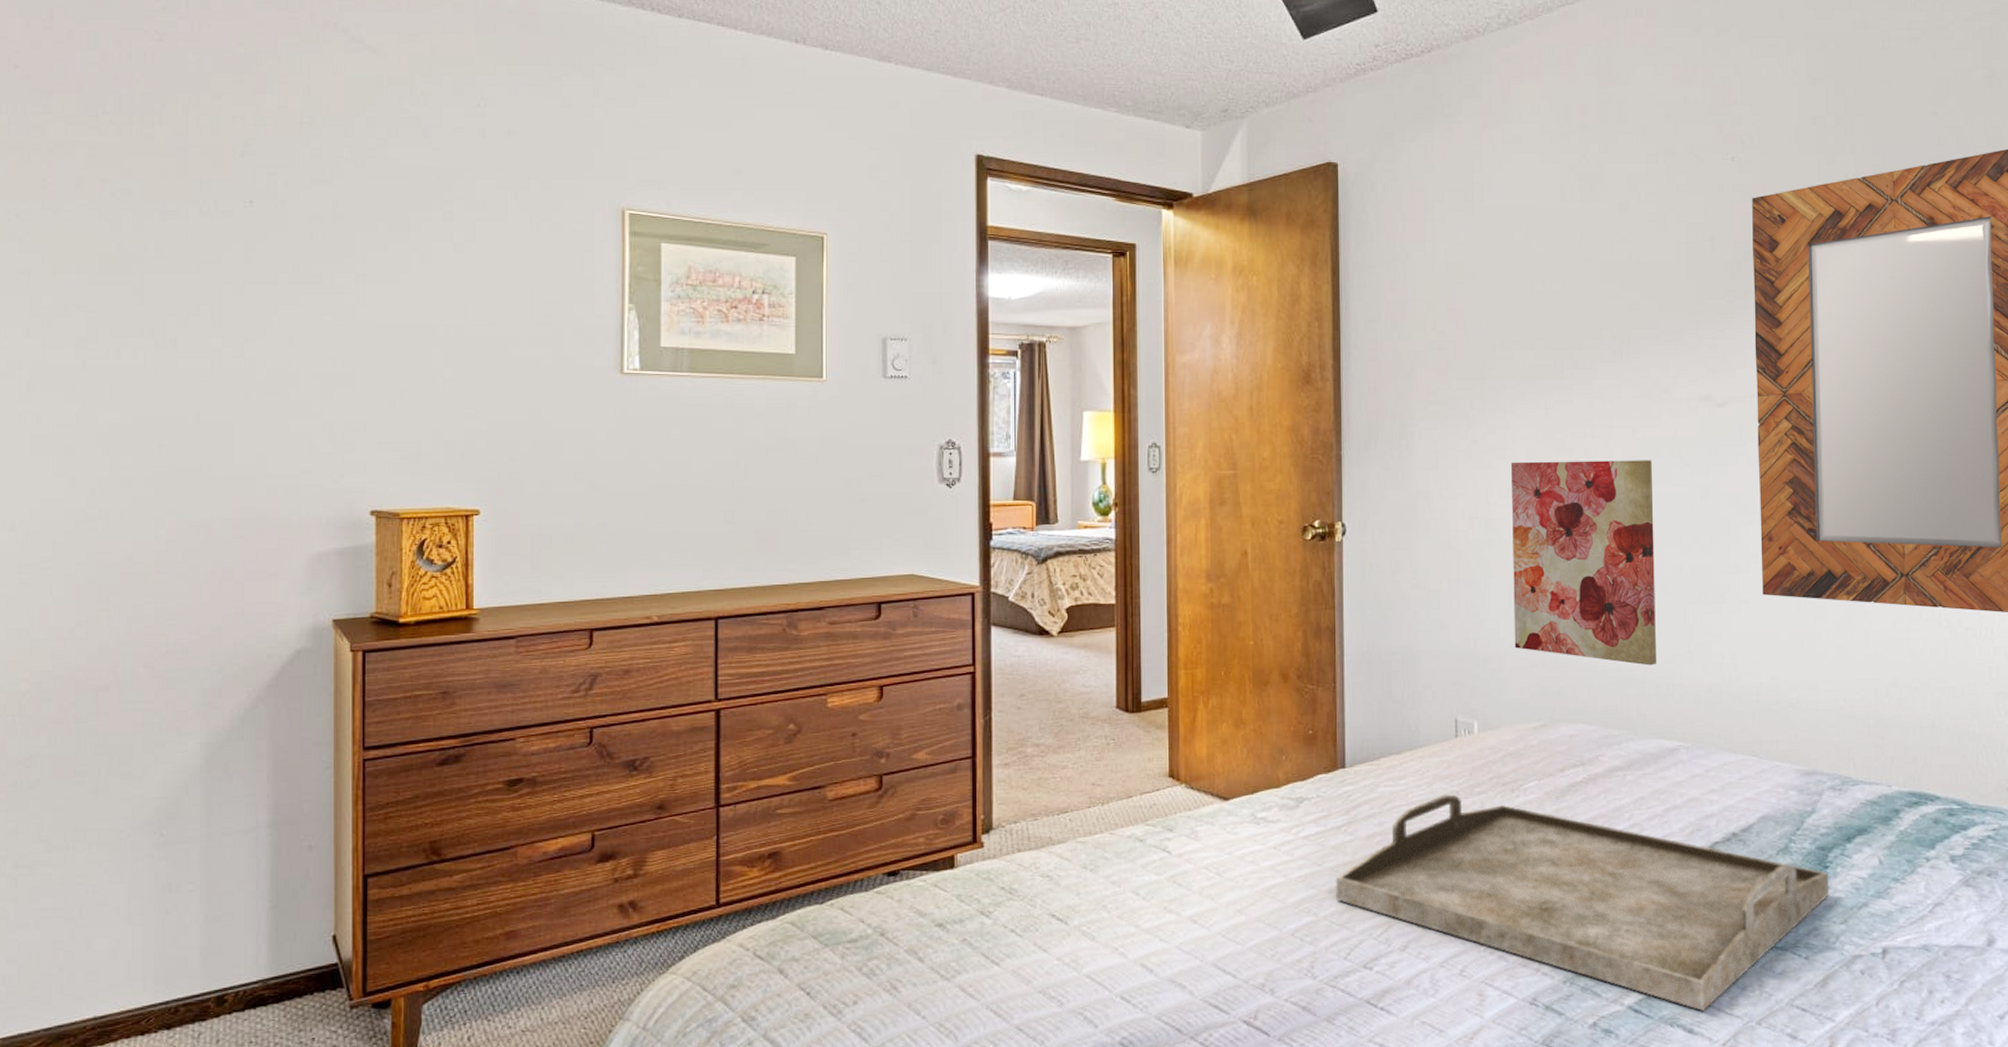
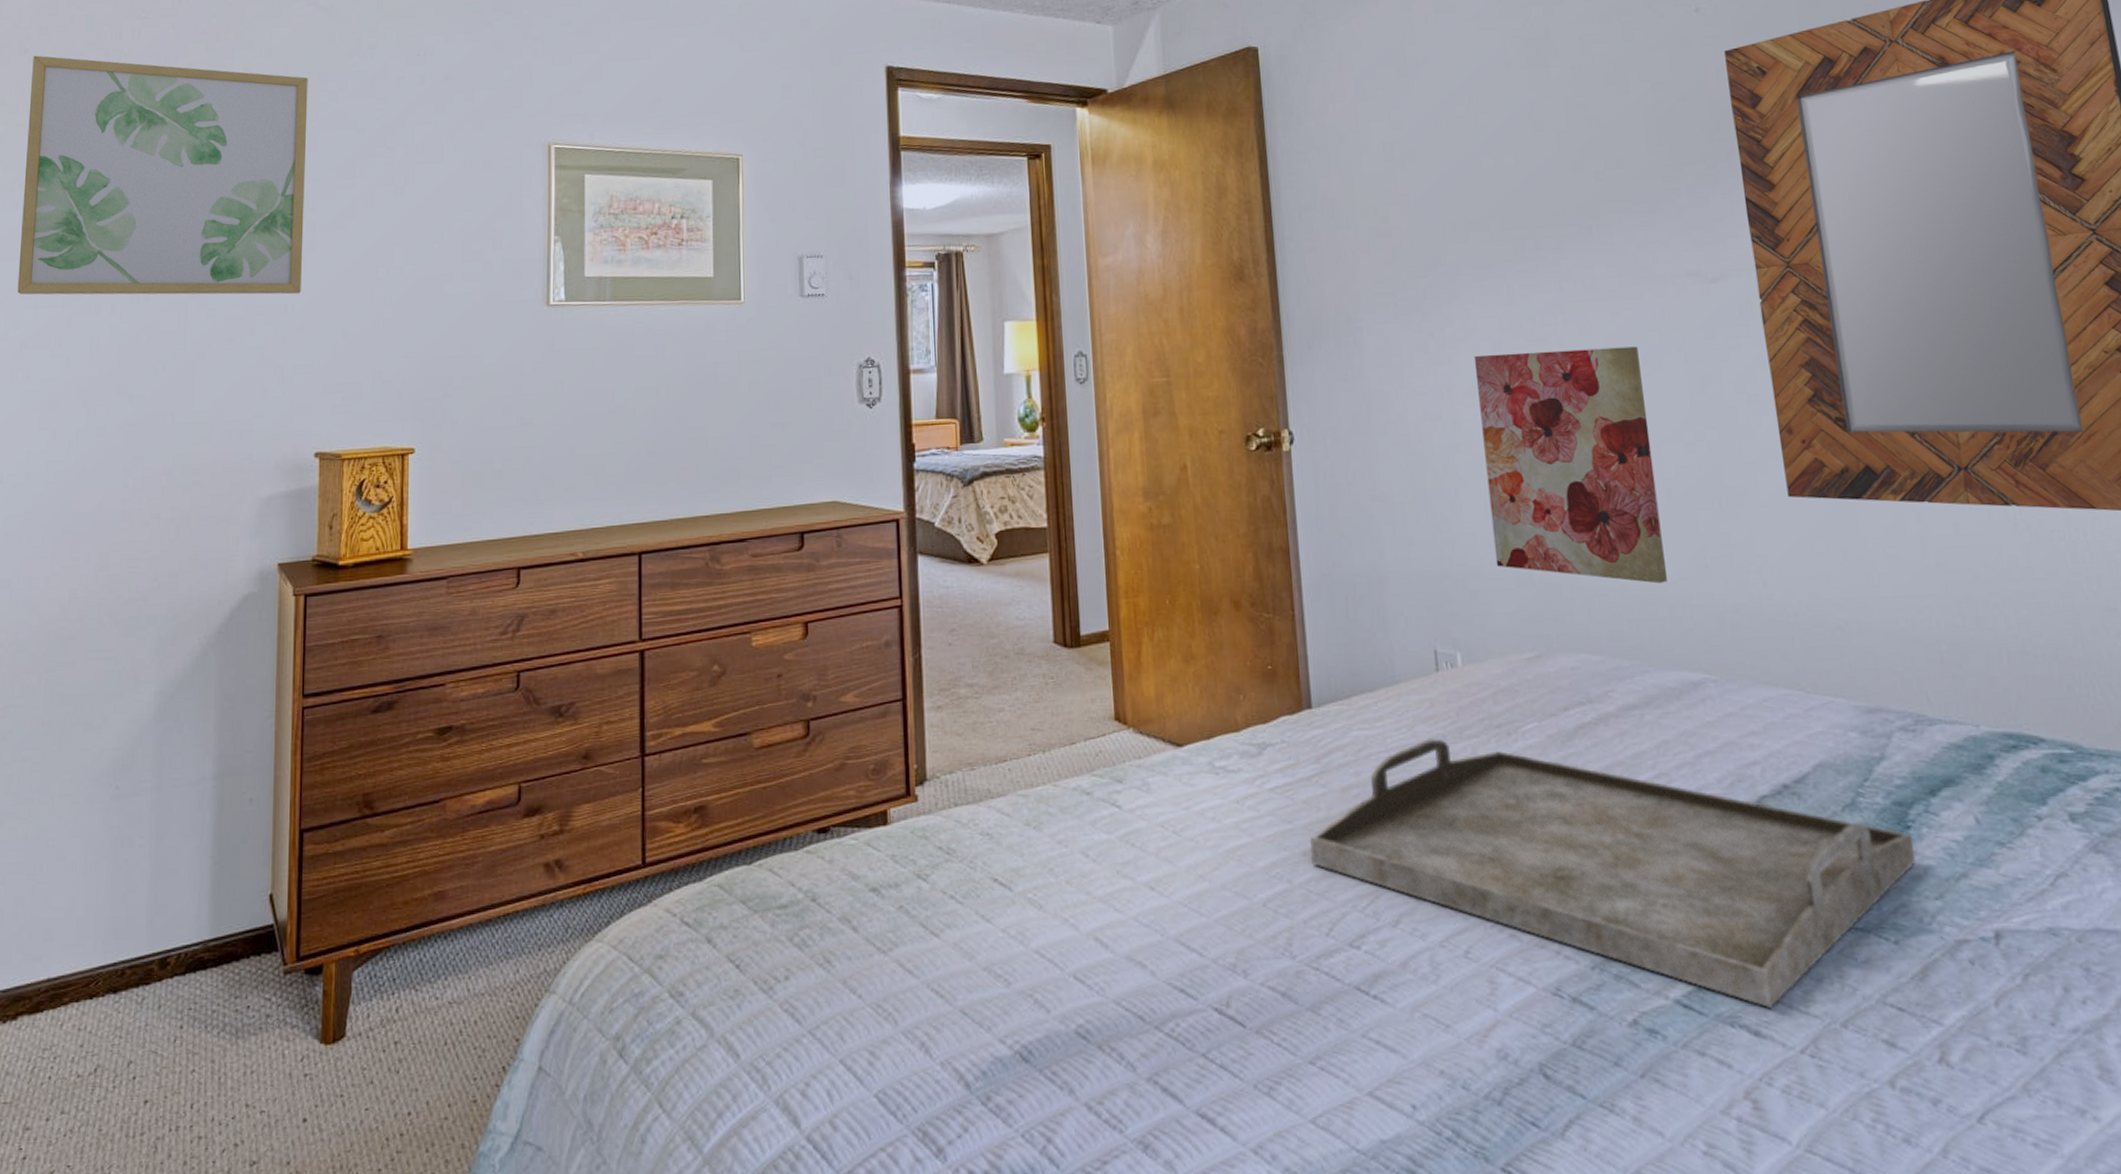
wall art: none [20,72,353,349] -> present [17,55,308,295]

